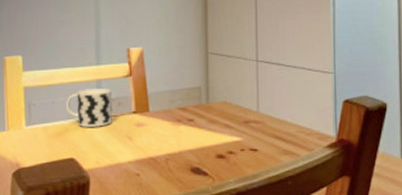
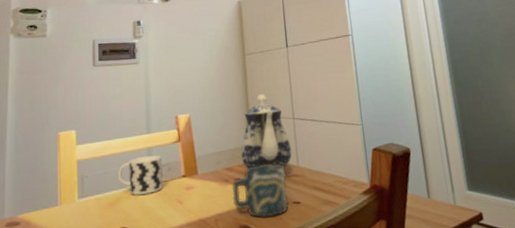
cup: none [185,108,245,162] -> present [232,164,289,218]
teapot: none [197,31,253,122] -> present [241,94,292,177]

